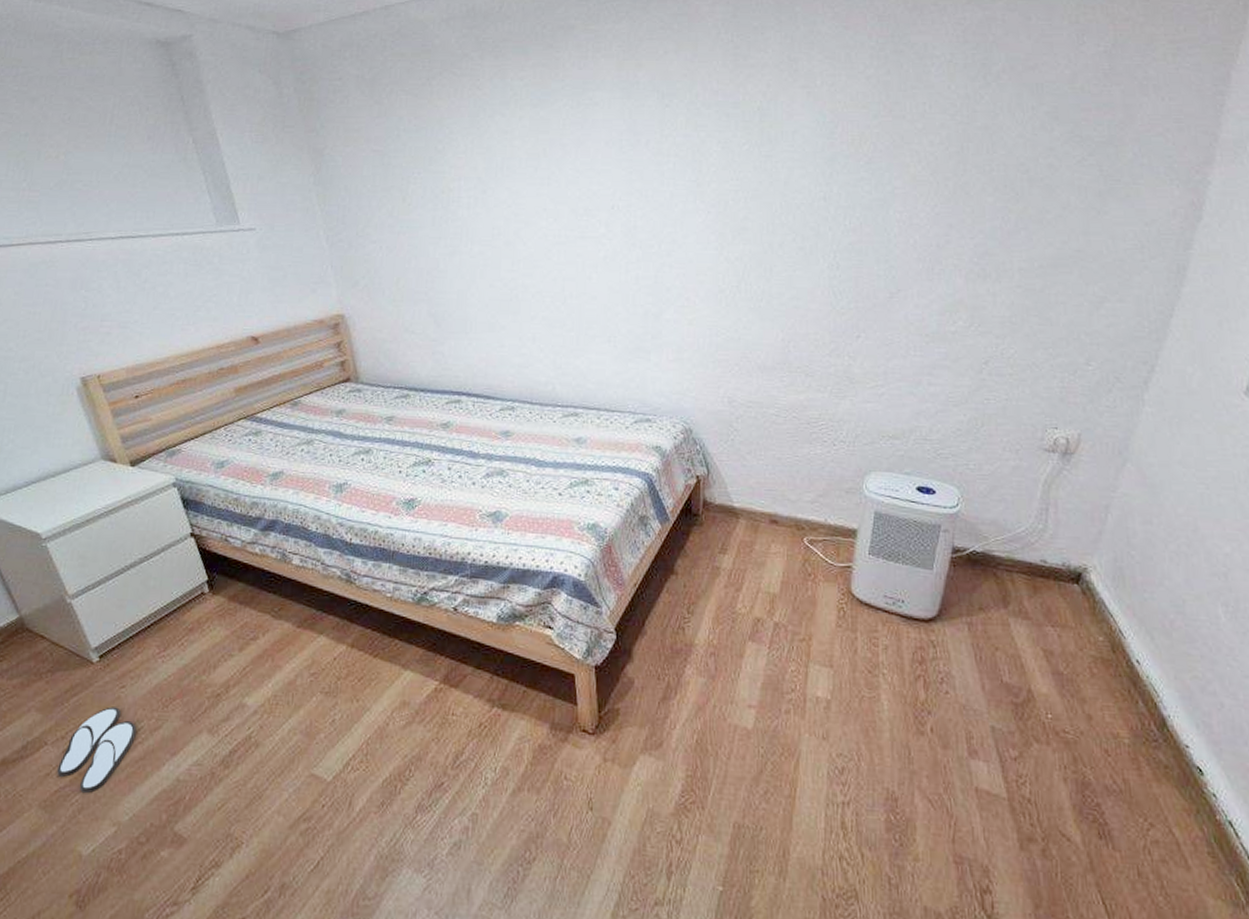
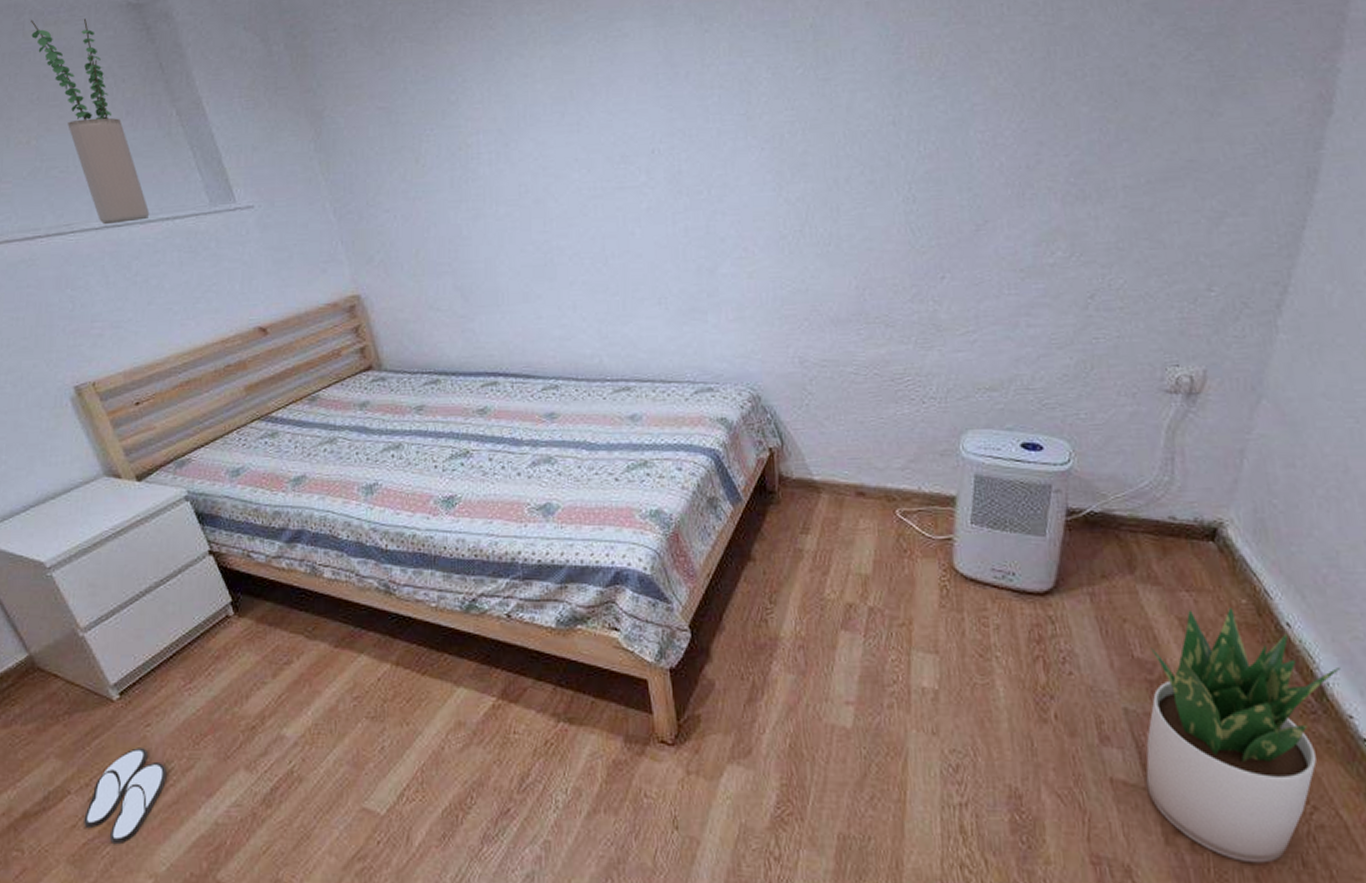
vase: none [68,48,162,236] -> present [31,18,150,225]
planter: none [1006,643,1181,872] -> present [1145,607,1340,863]

